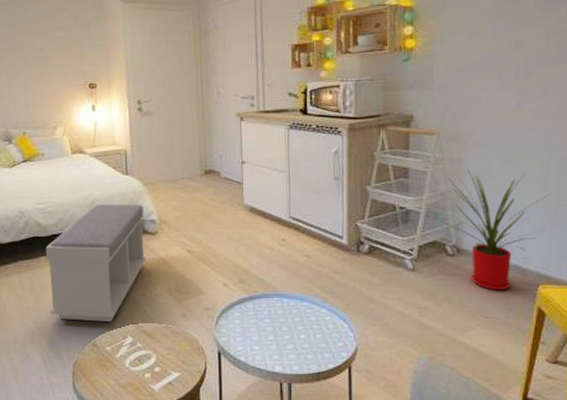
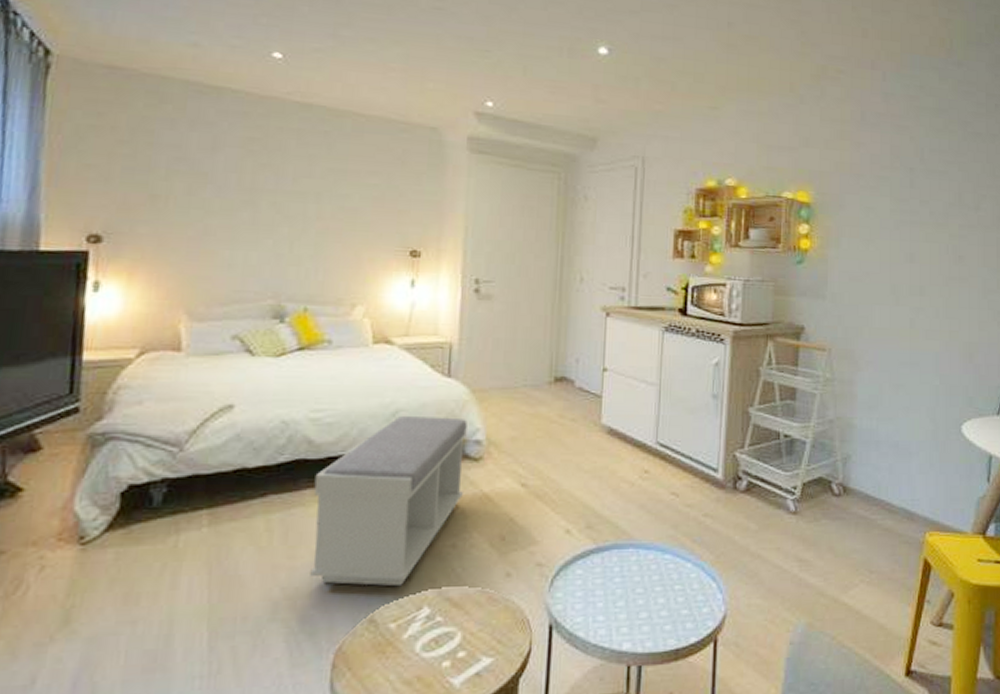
house plant: present [444,169,552,291] -> none [831,393,941,539]

